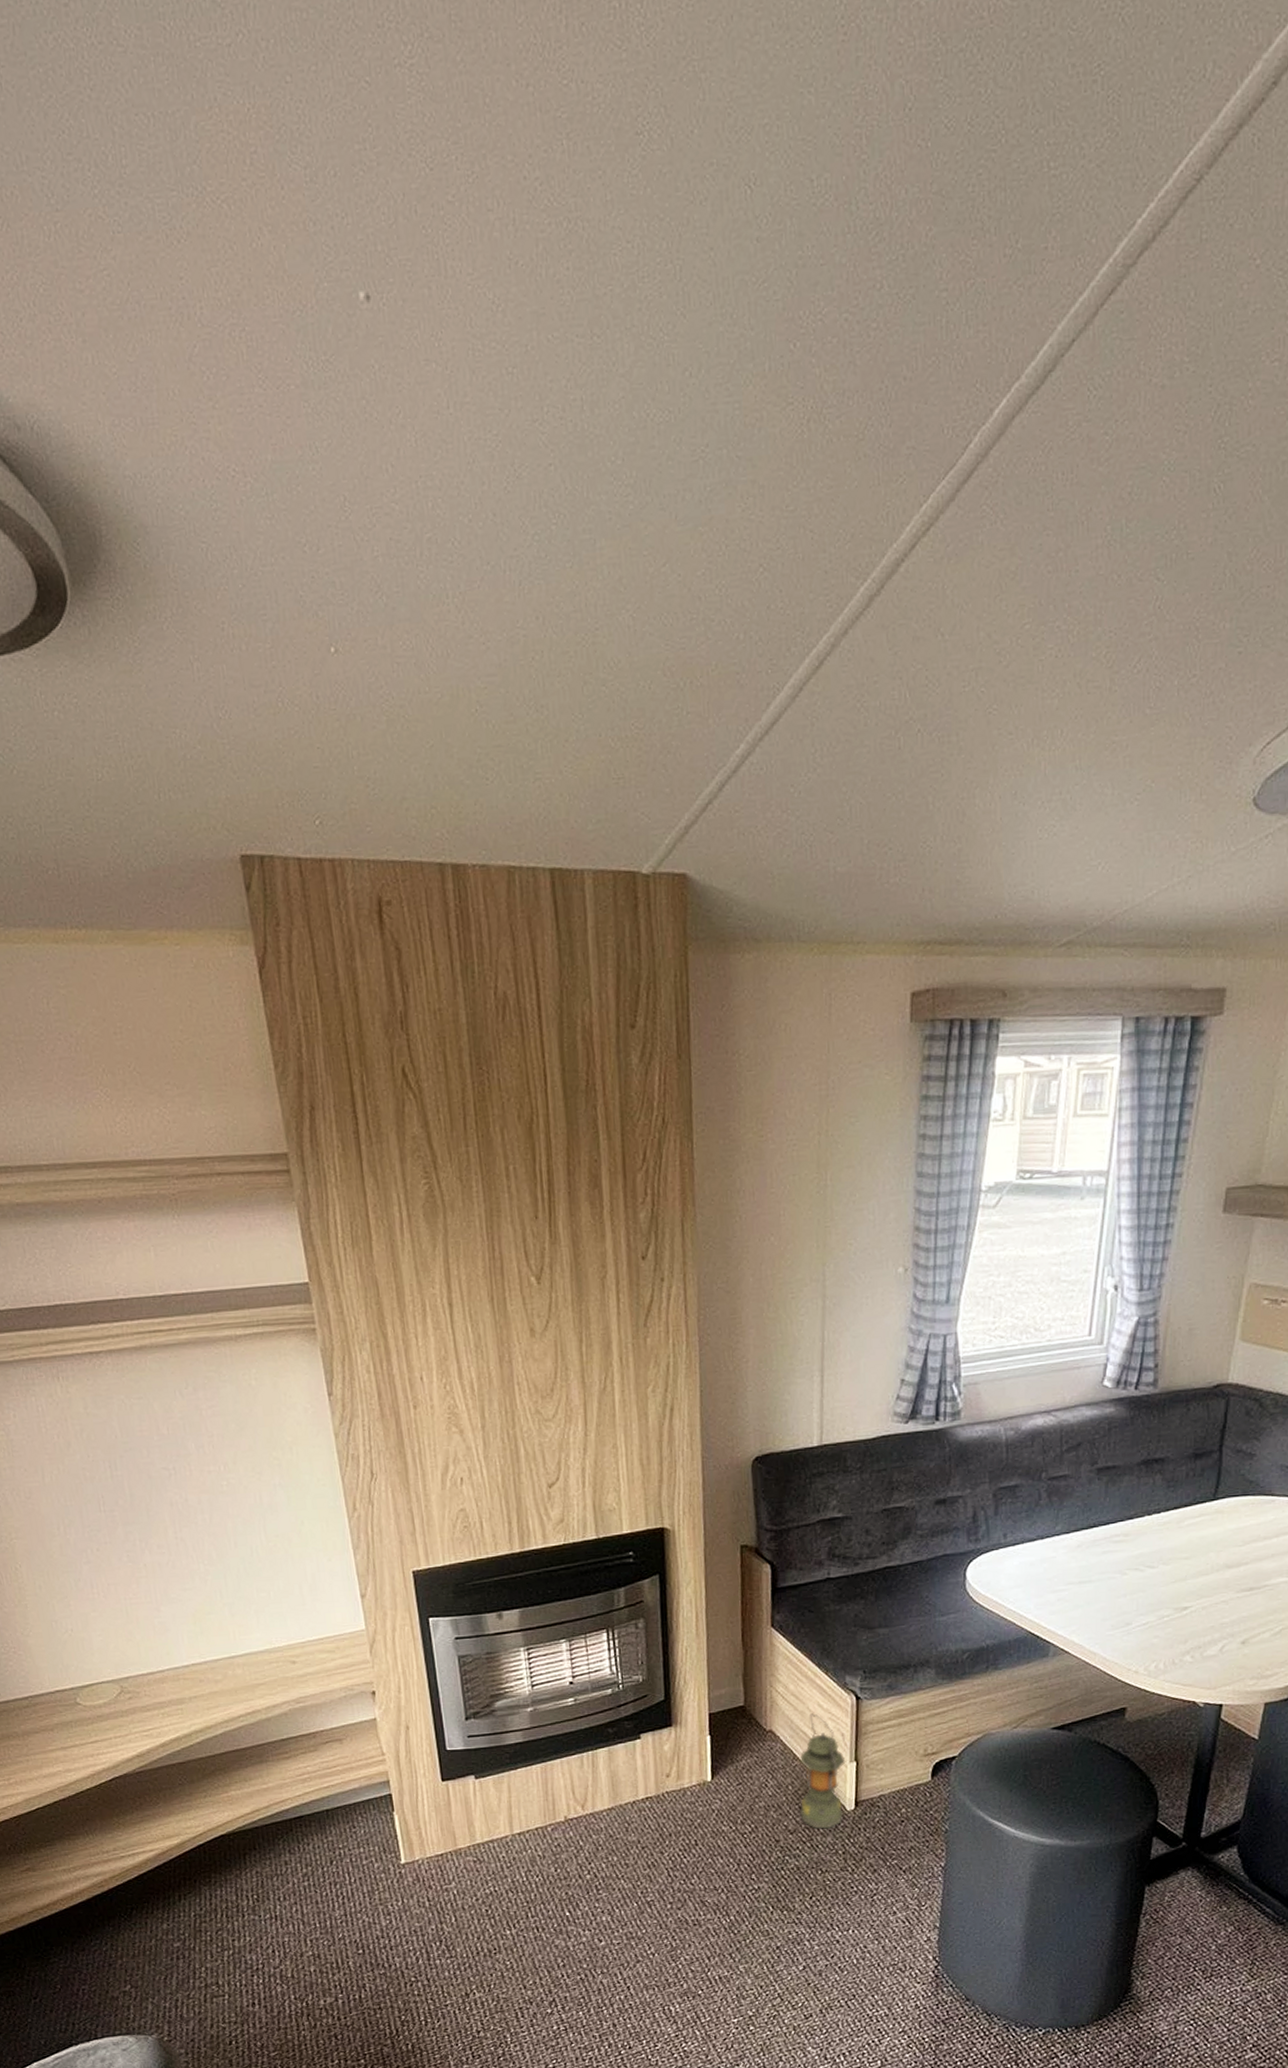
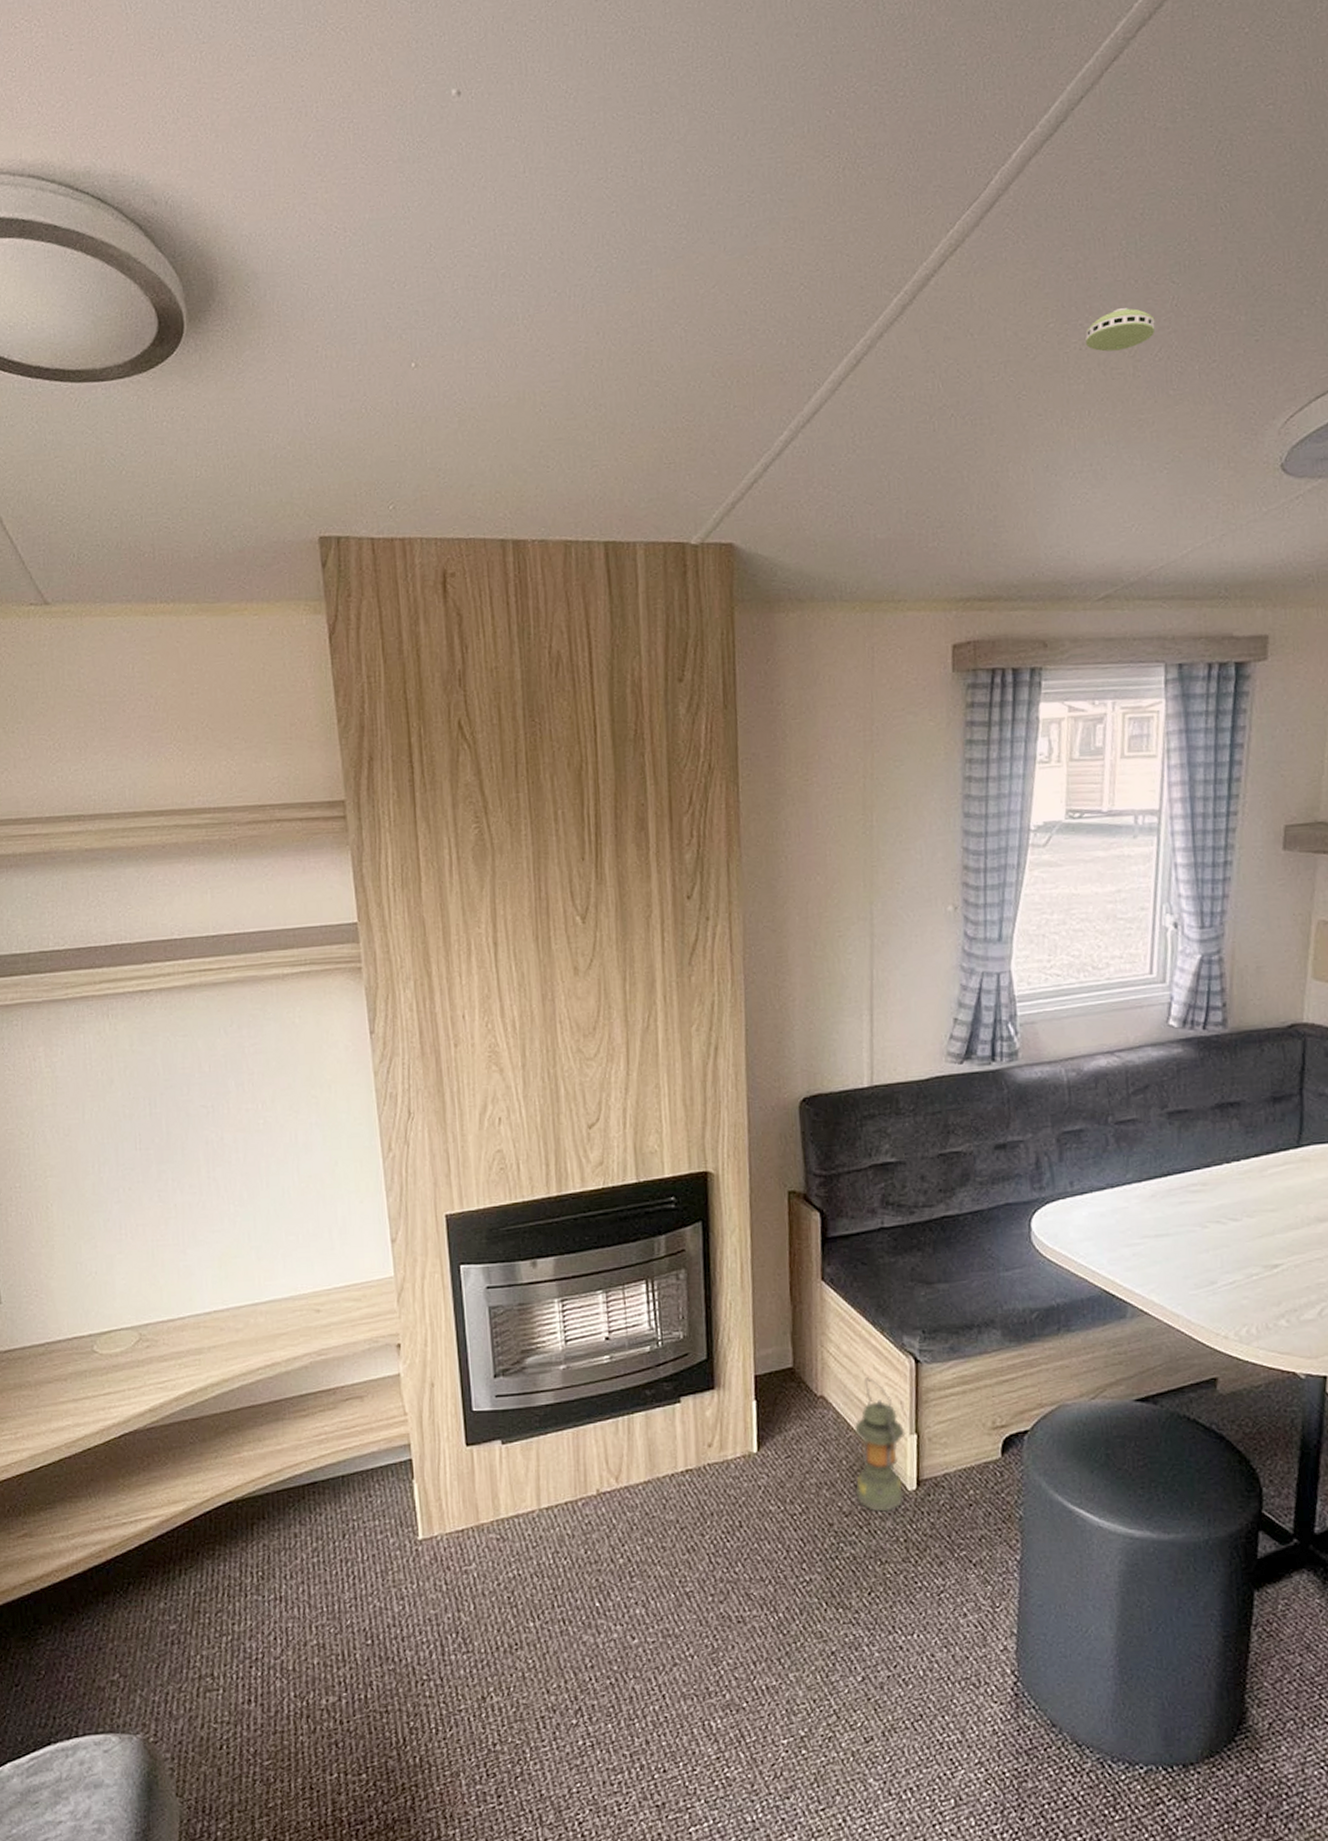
smoke detector: none [1062,608,1136,661] -> present [1085,308,1156,352]

